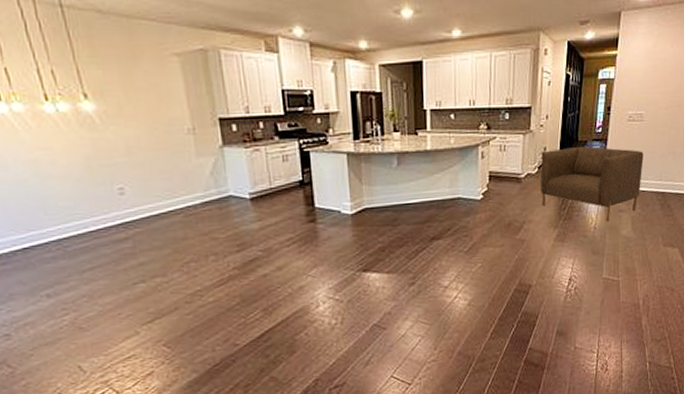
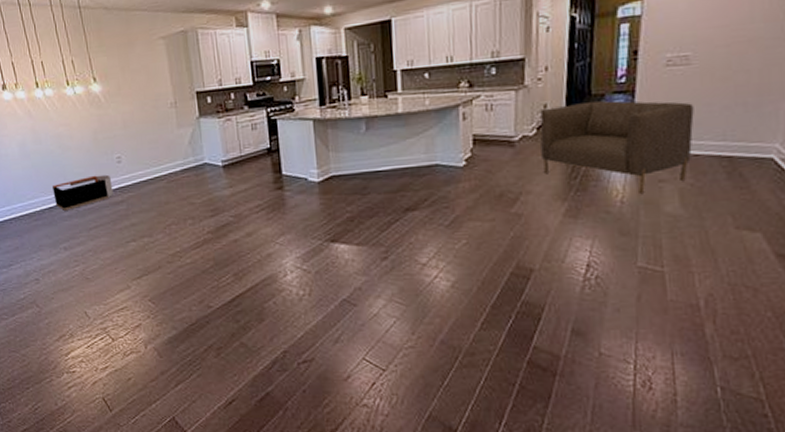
storage bin: none [27,208,115,251] -> present [53,174,113,210]

